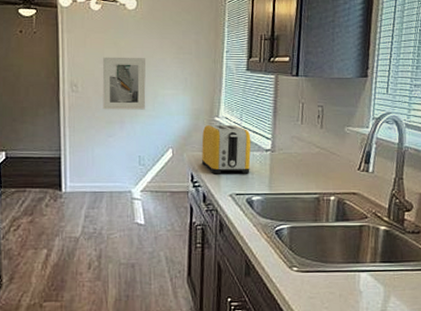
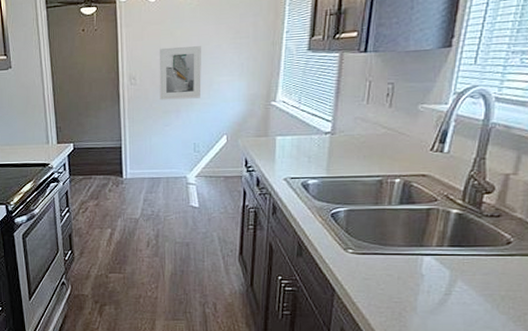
toaster: present [202,124,251,174] -> none [257,108,309,159]

